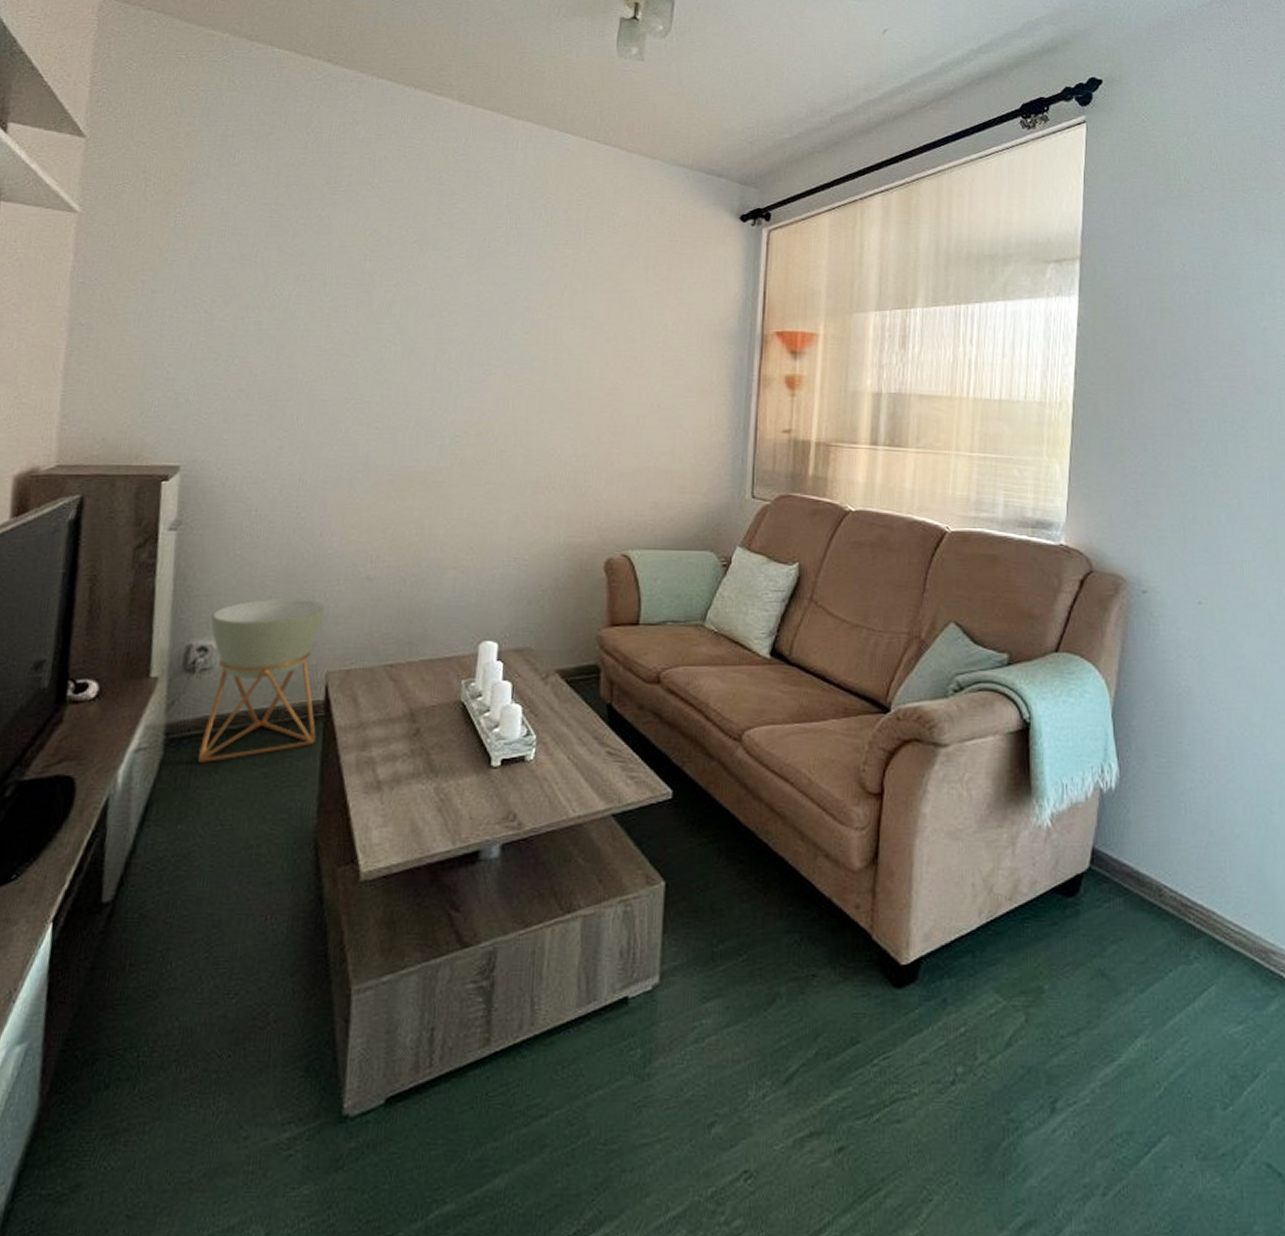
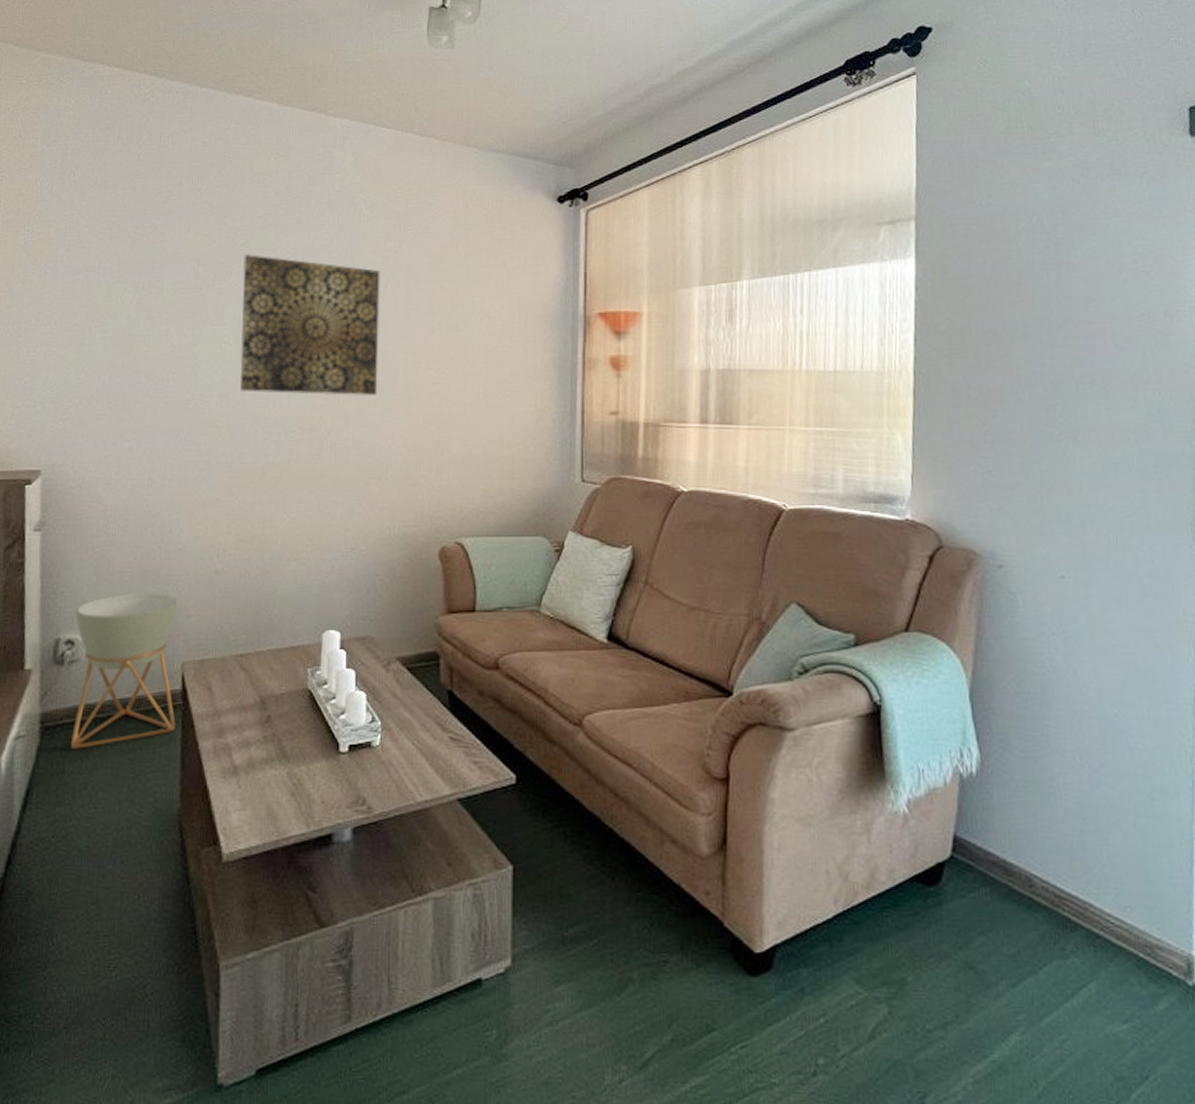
wall art: none [404,253,558,403] -> present [240,254,381,395]

